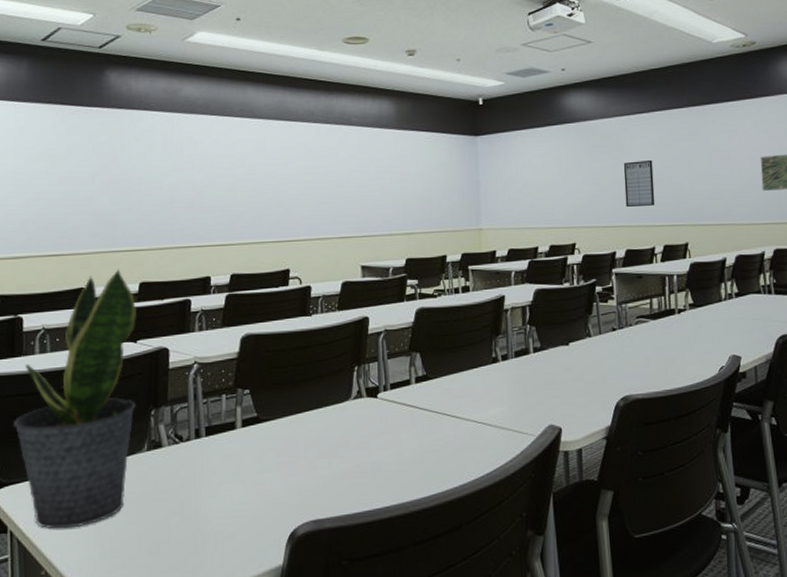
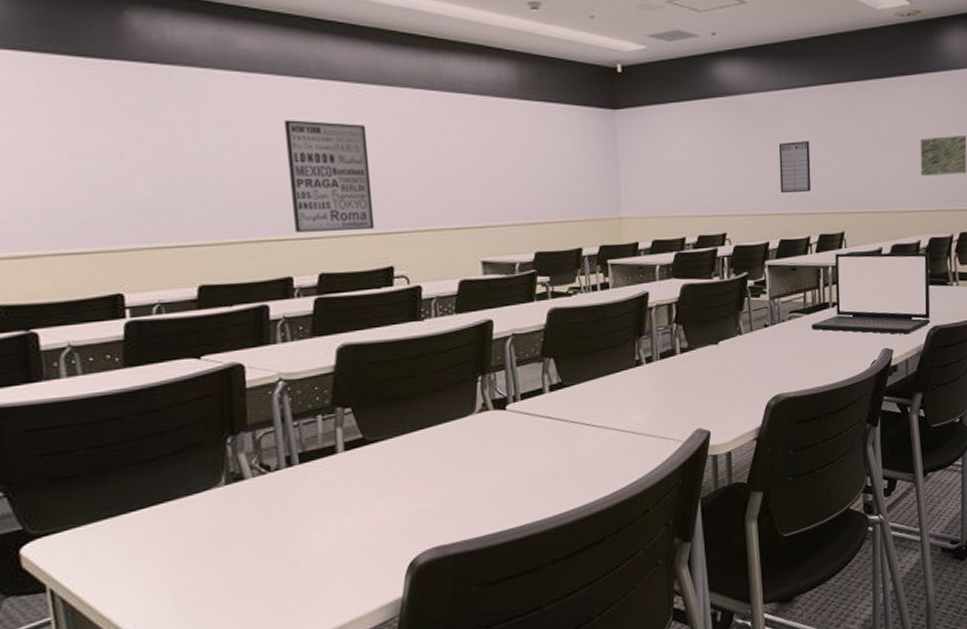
potted plant: present [14,269,136,530] -> none [40,270,207,584]
wall art: none [212,150,276,240] -> present [283,120,375,232]
laptop: none [658,262,778,342] -> present [811,252,931,335]

